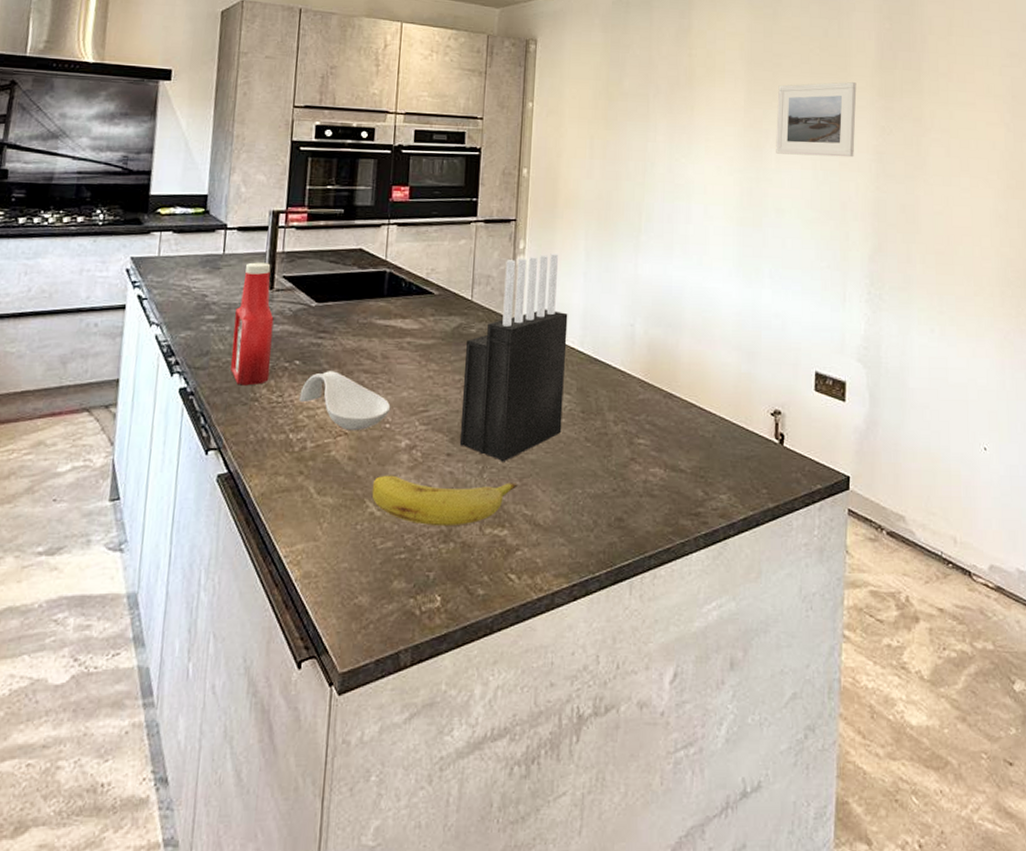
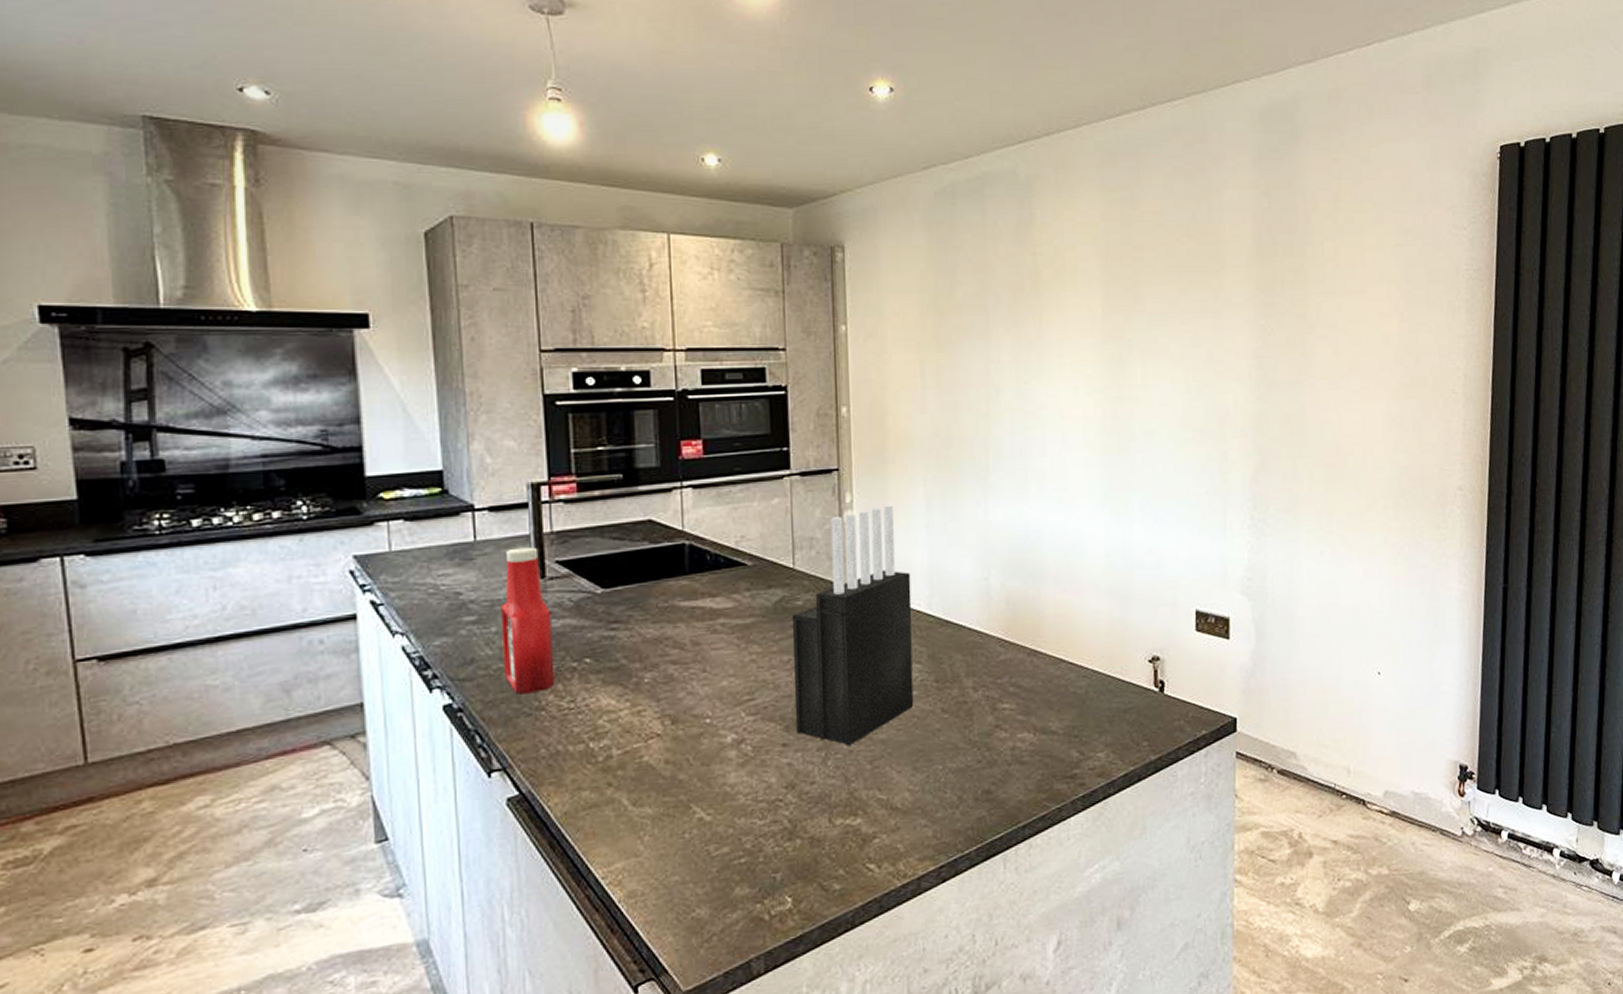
spoon rest: present [299,371,391,431] -> none [596,666,710,732]
fruit: present [372,475,519,527] -> none [697,766,870,824]
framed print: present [776,82,857,158] -> none [1140,275,1232,367]

